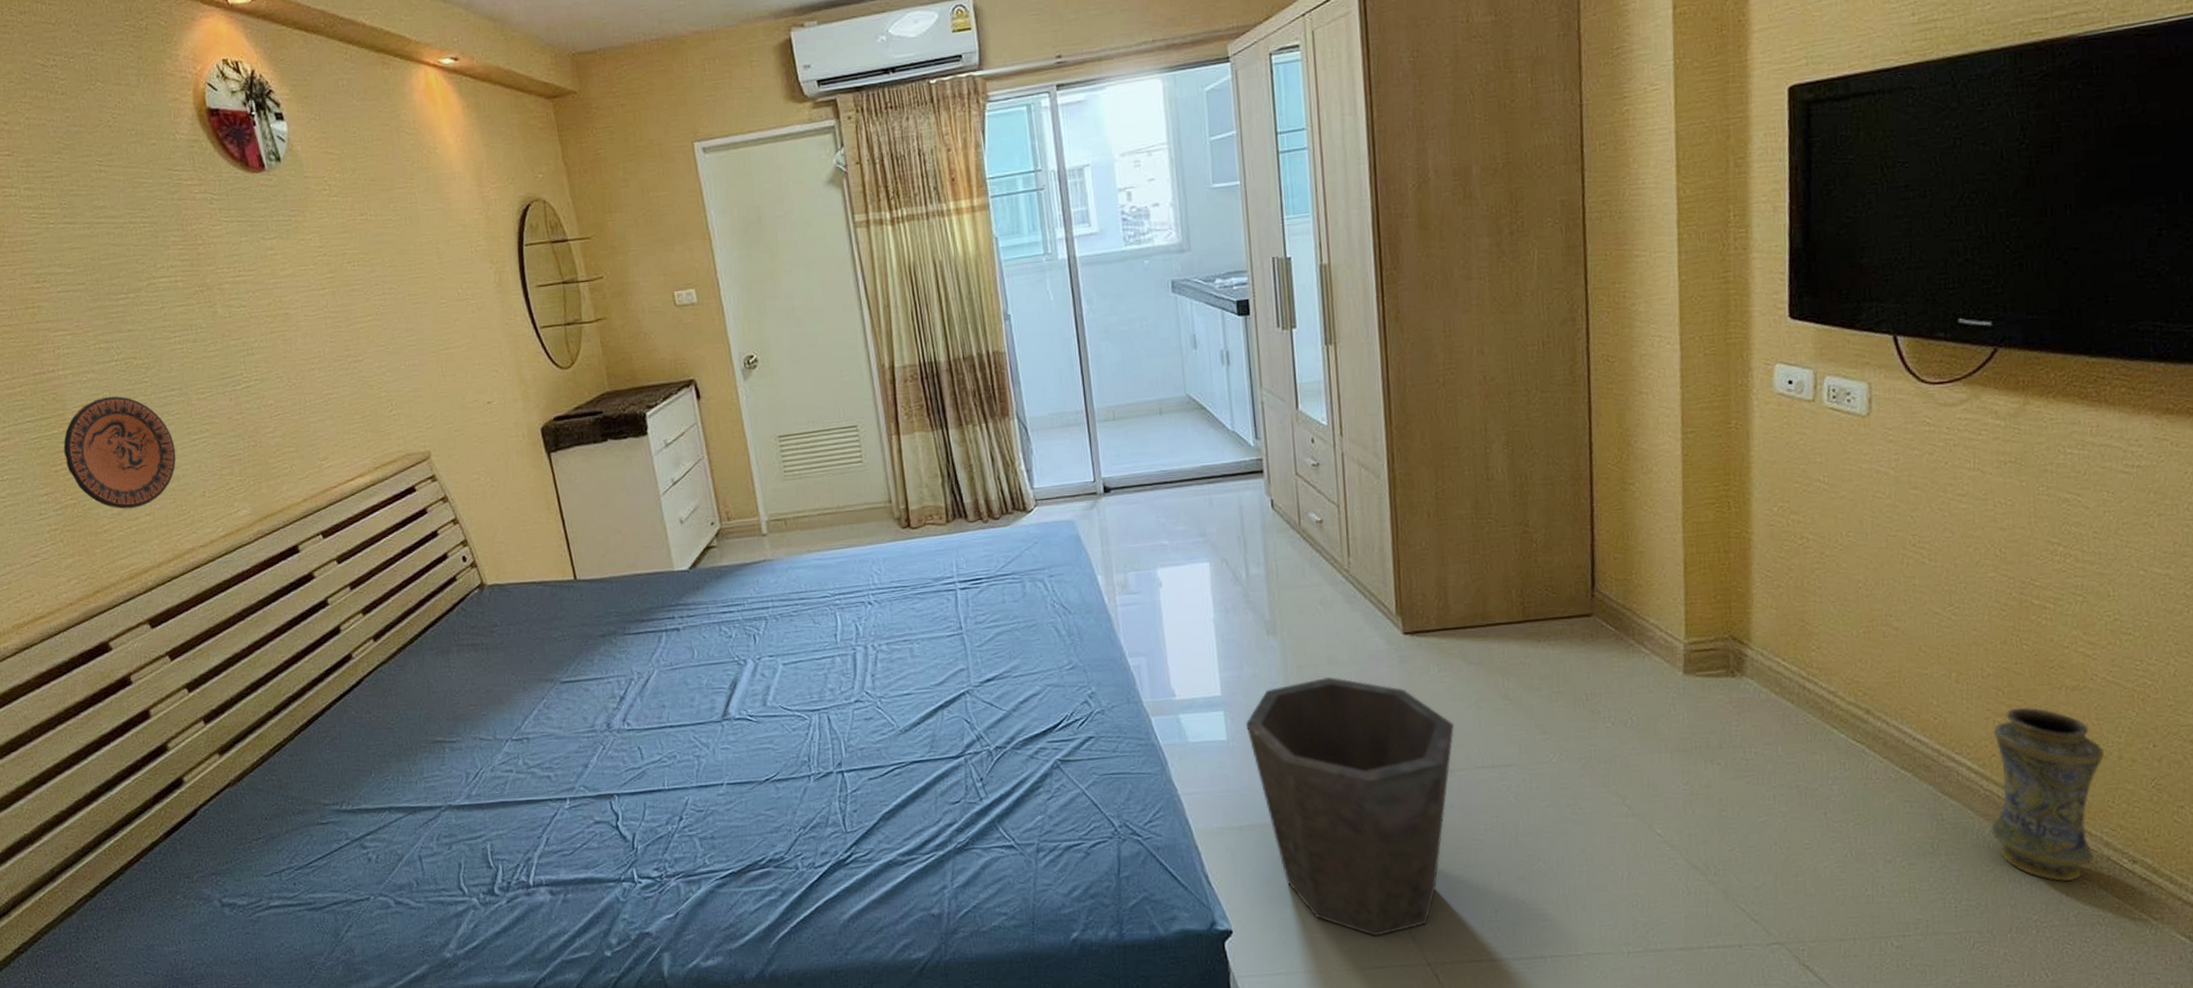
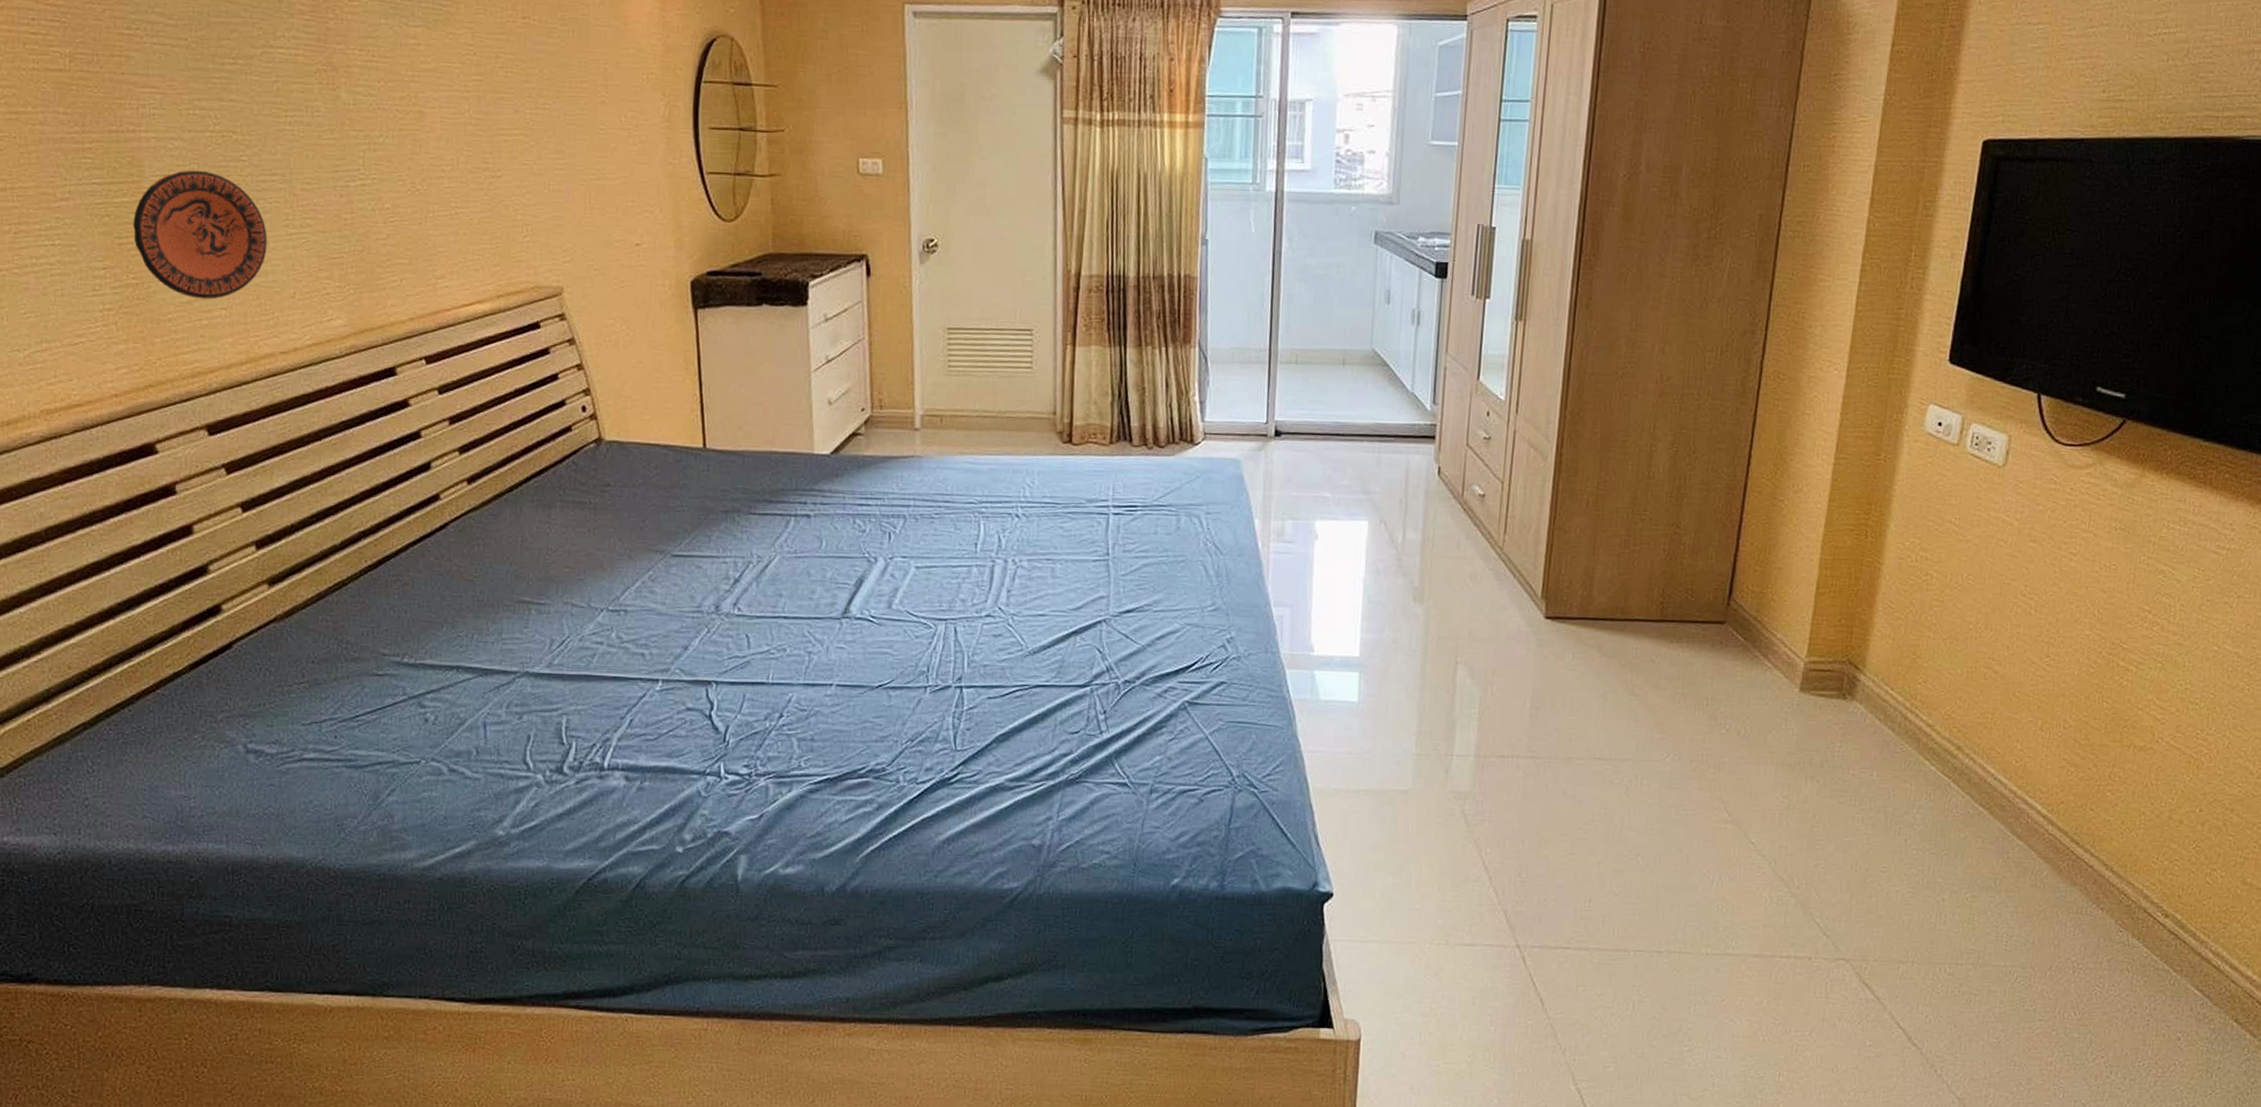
waste bin: present [1246,676,1455,936] -> none [1379,650,1580,914]
vase: present [1991,707,2105,882] -> none [2048,760,2157,928]

